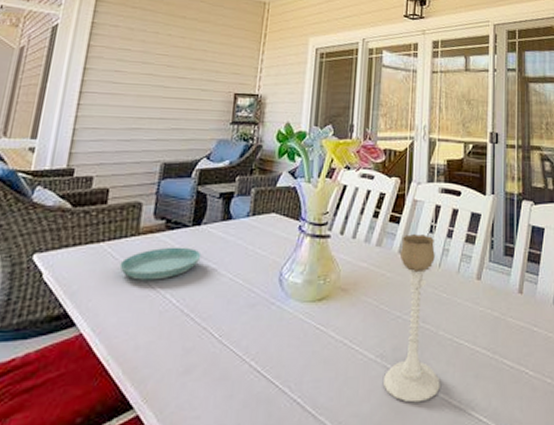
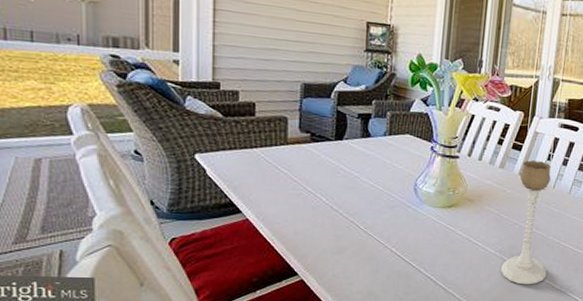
saucer: present [119,247,202,280] -> none [273,156,345,182]

